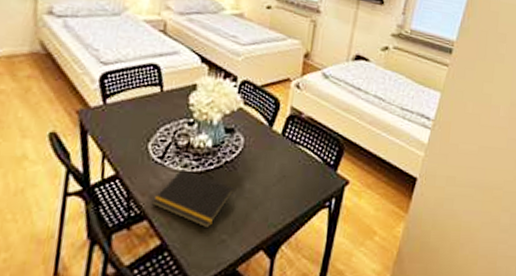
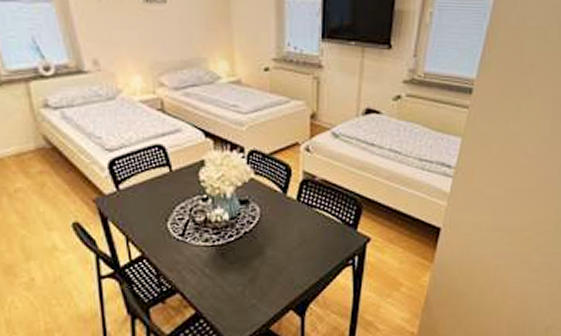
notepad: present [151,168,235,229] -> none [180,242,258,296]

